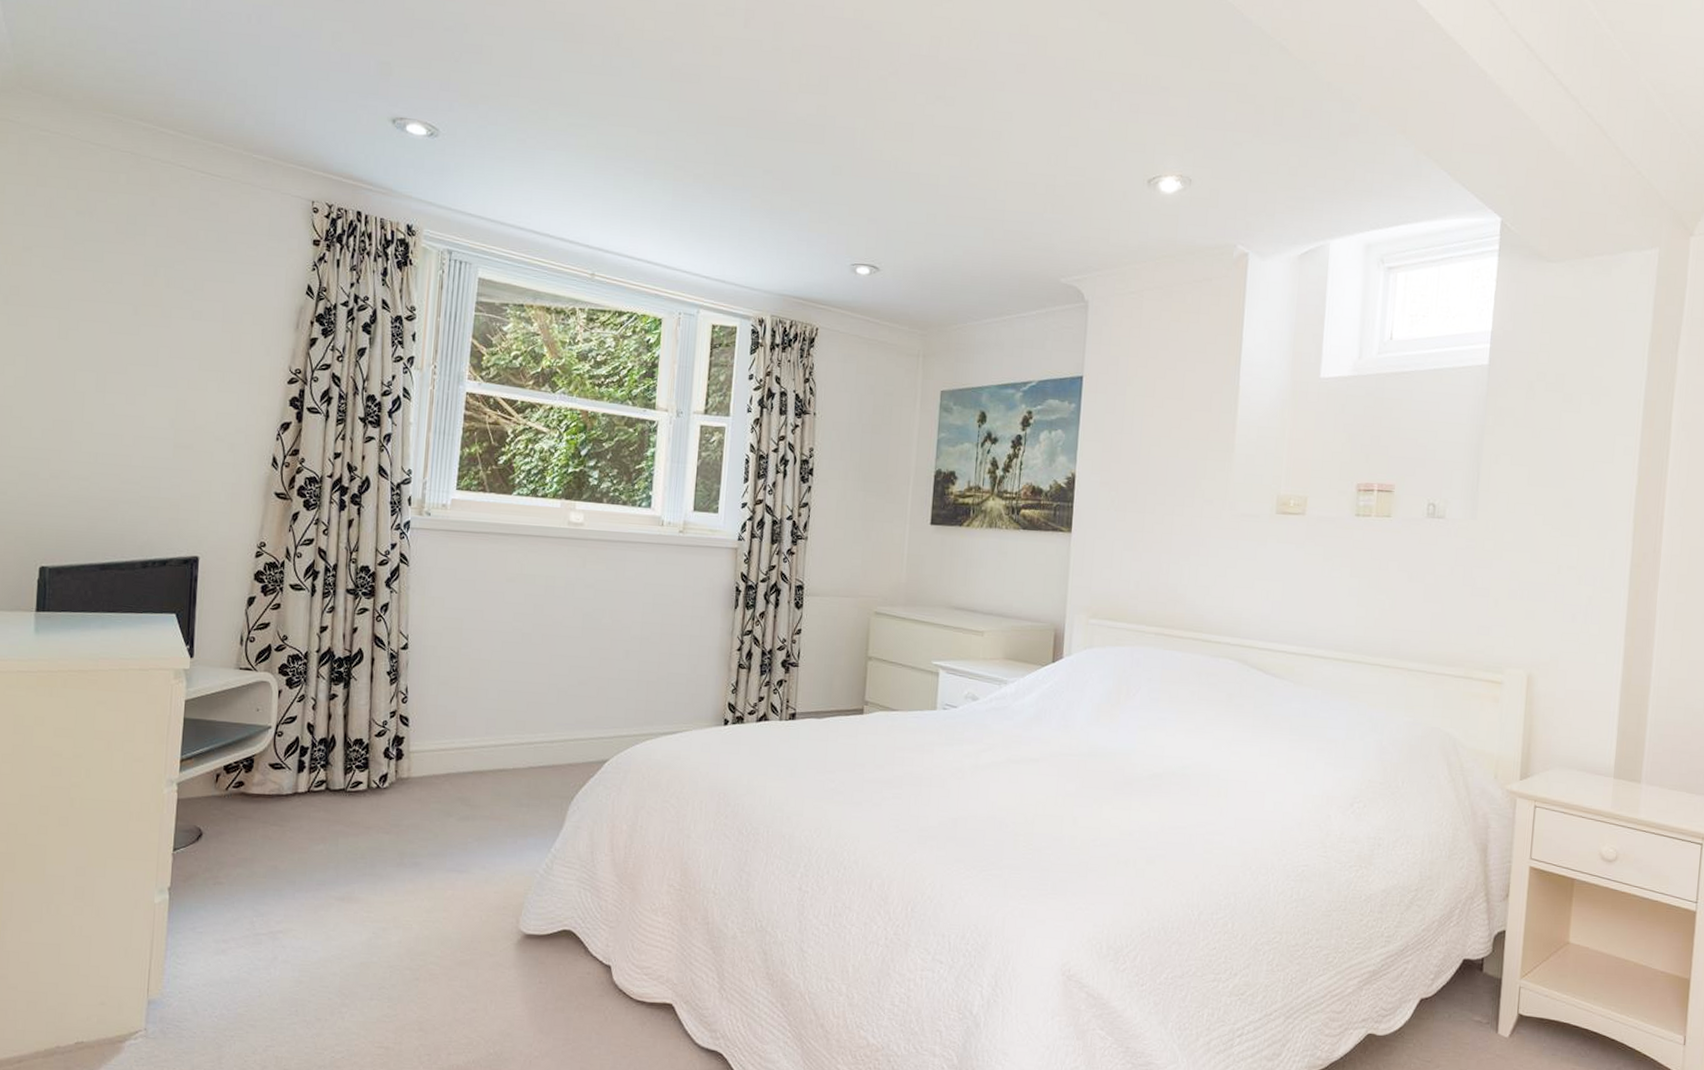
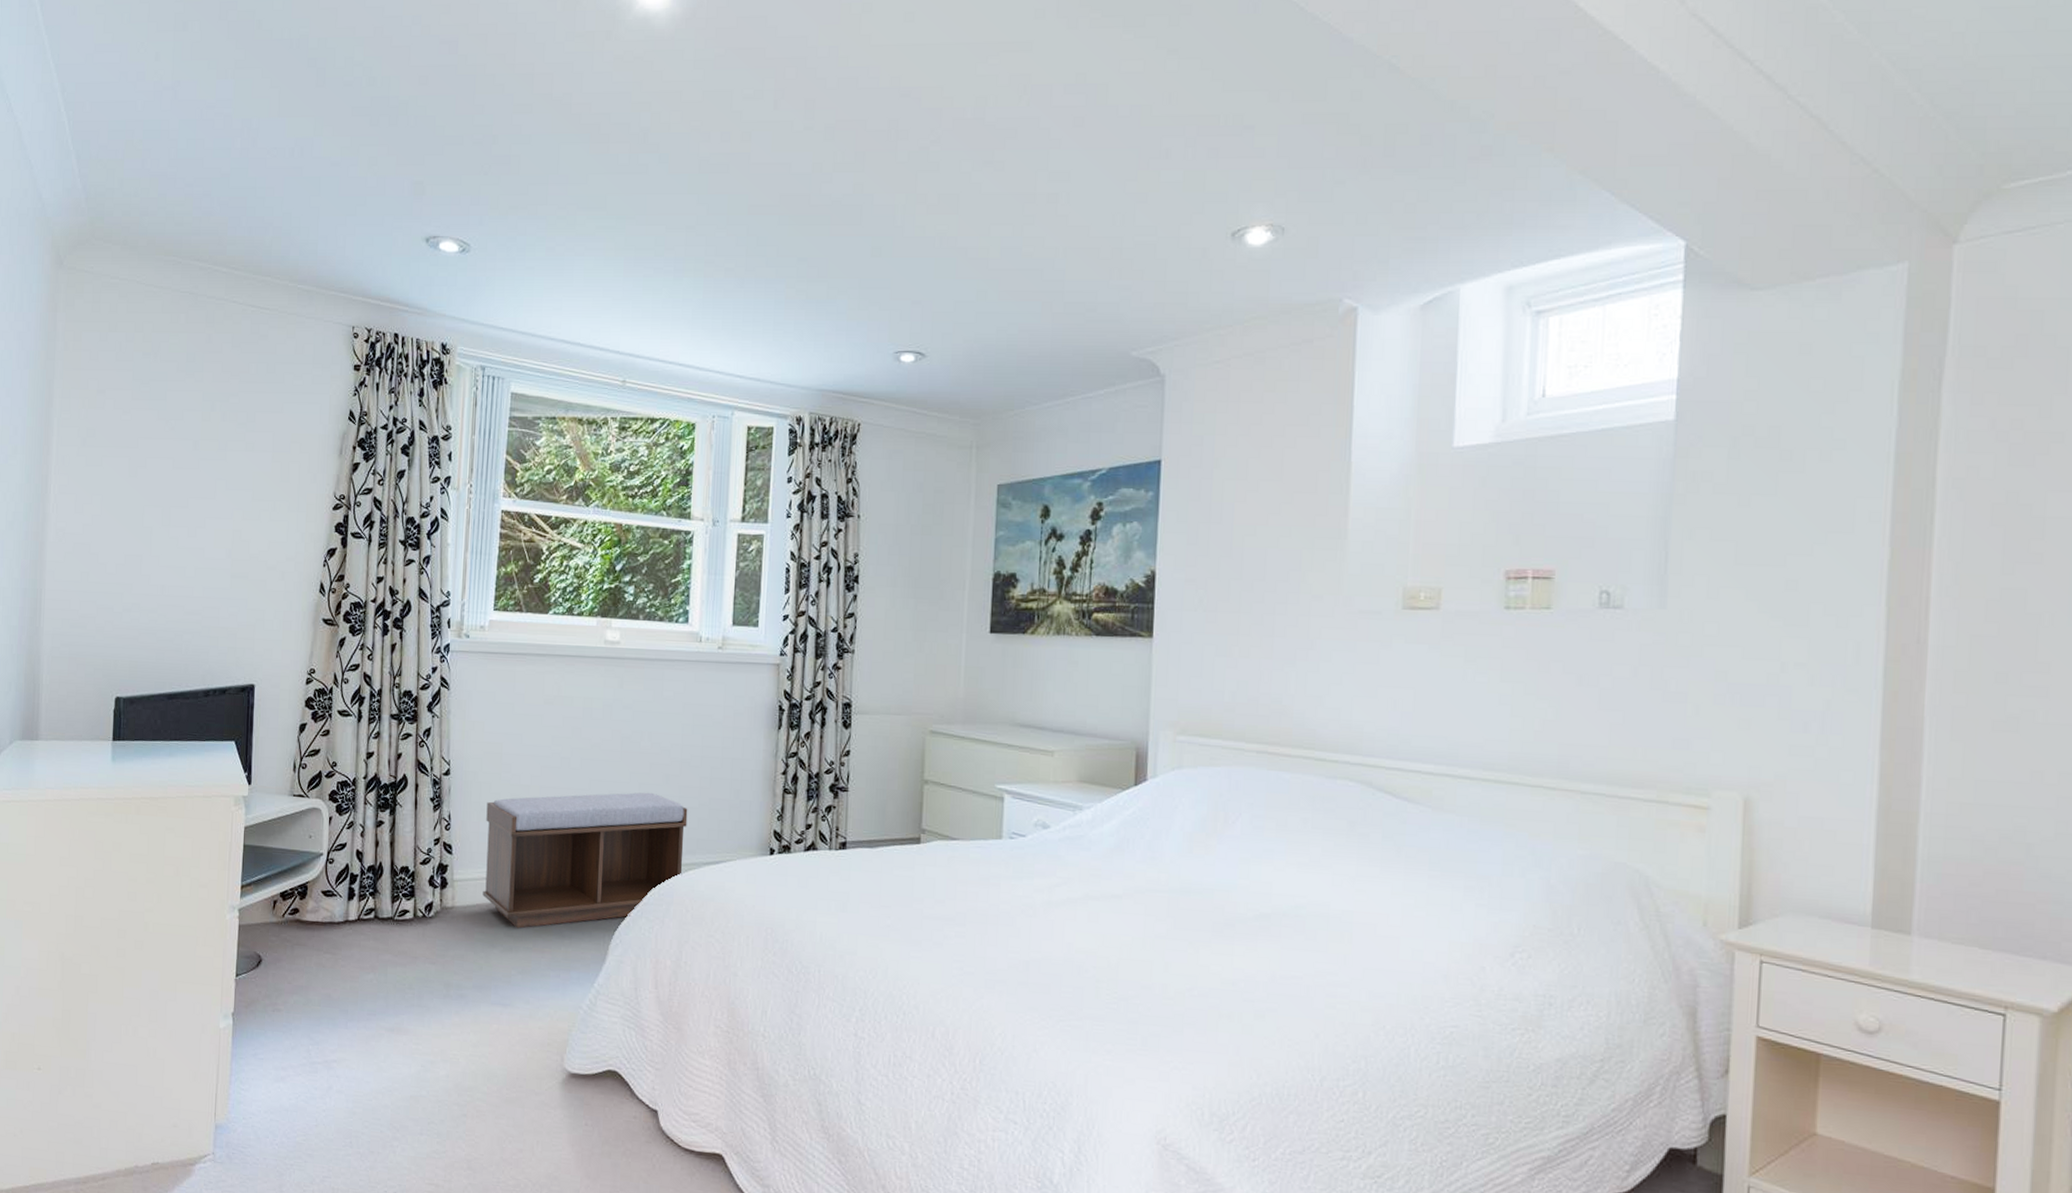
bench: none [439,666,647,798] -> present [483,792,688,929]

